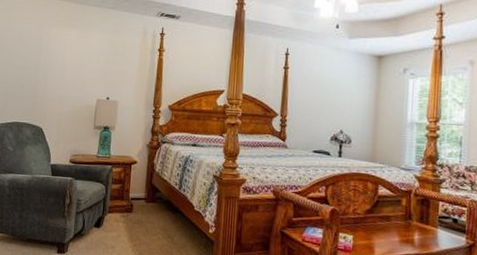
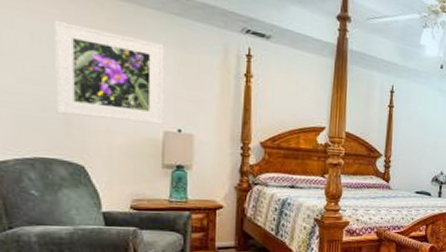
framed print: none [29,23,101,94] -> present [55,21,164,125]

